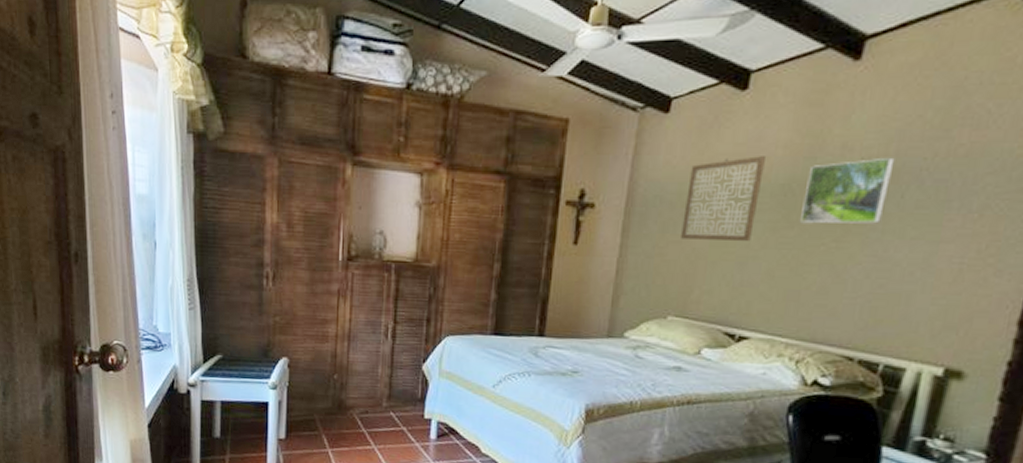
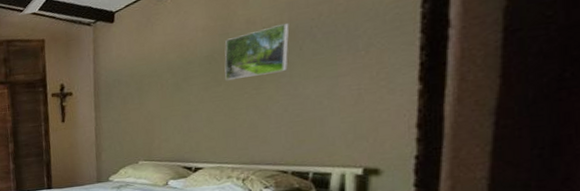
wall art: present [681,156,765,241] -> none [136,39,191,106]

